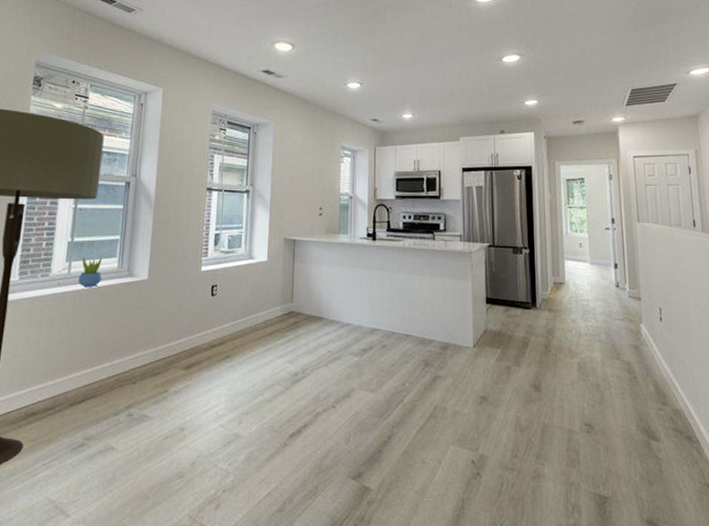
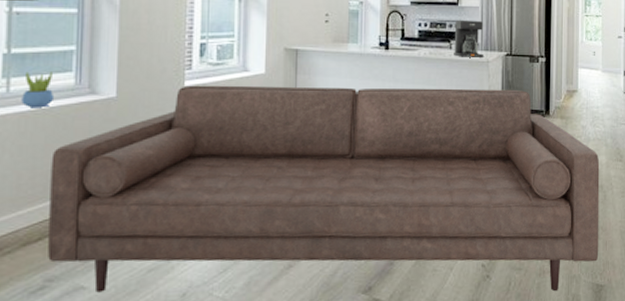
sofa: none [88,270,600,499] -> present [48,85,600,293]
coffee maker: none [437,212,466,249] -> present [454,19,484,59]

